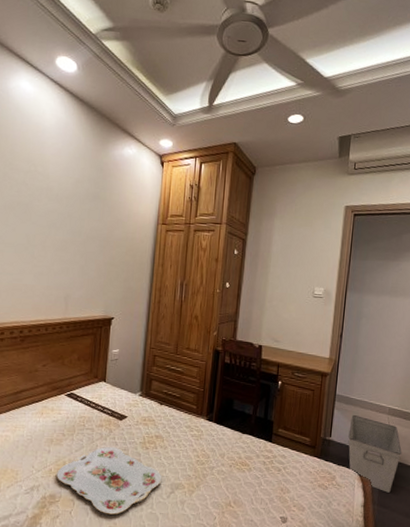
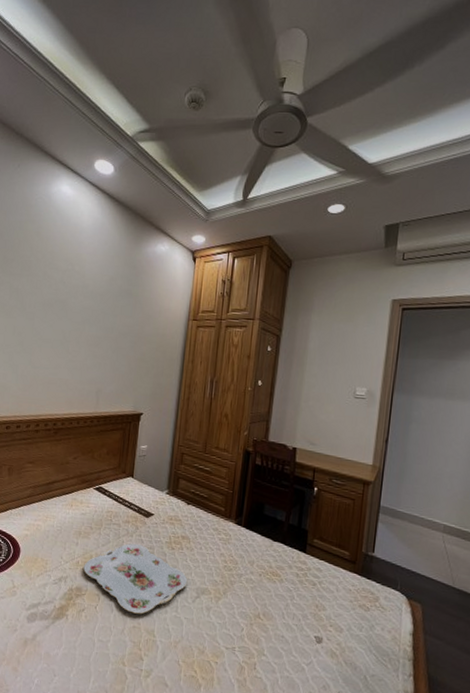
storage bin: present [348,414,402,493] -> none [394,529,461,623]

